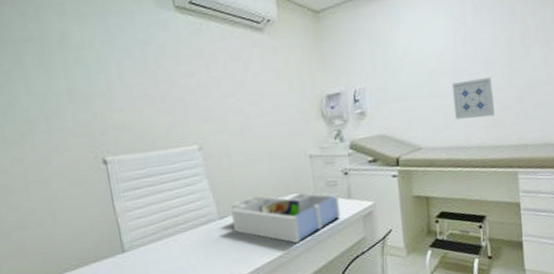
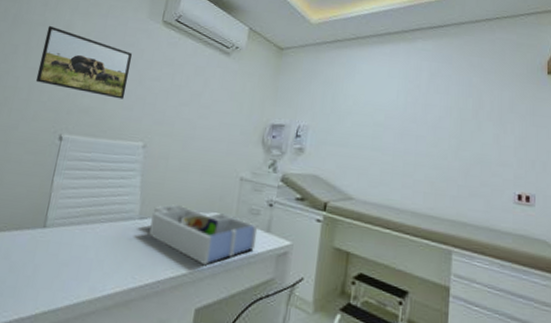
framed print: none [37,39,161,109] -> present [35,26,133,99]
wall art: present [451,77,495,120] -> none [393,140,437,184]

